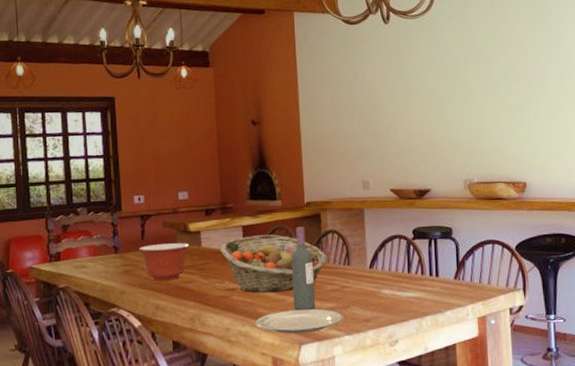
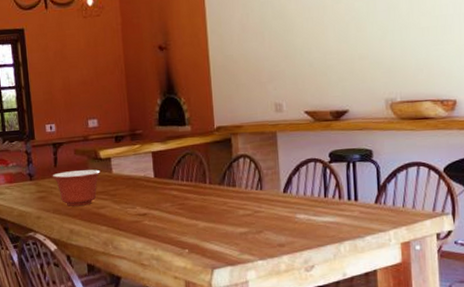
fruit basket: present [220,234,327,293] -> none [130,160,239,218]
plate: present [254,308,344,334] -> none [166,233,258,258]
wine bottle: present [291,227,316,310] -> none [201,152,228,235]

